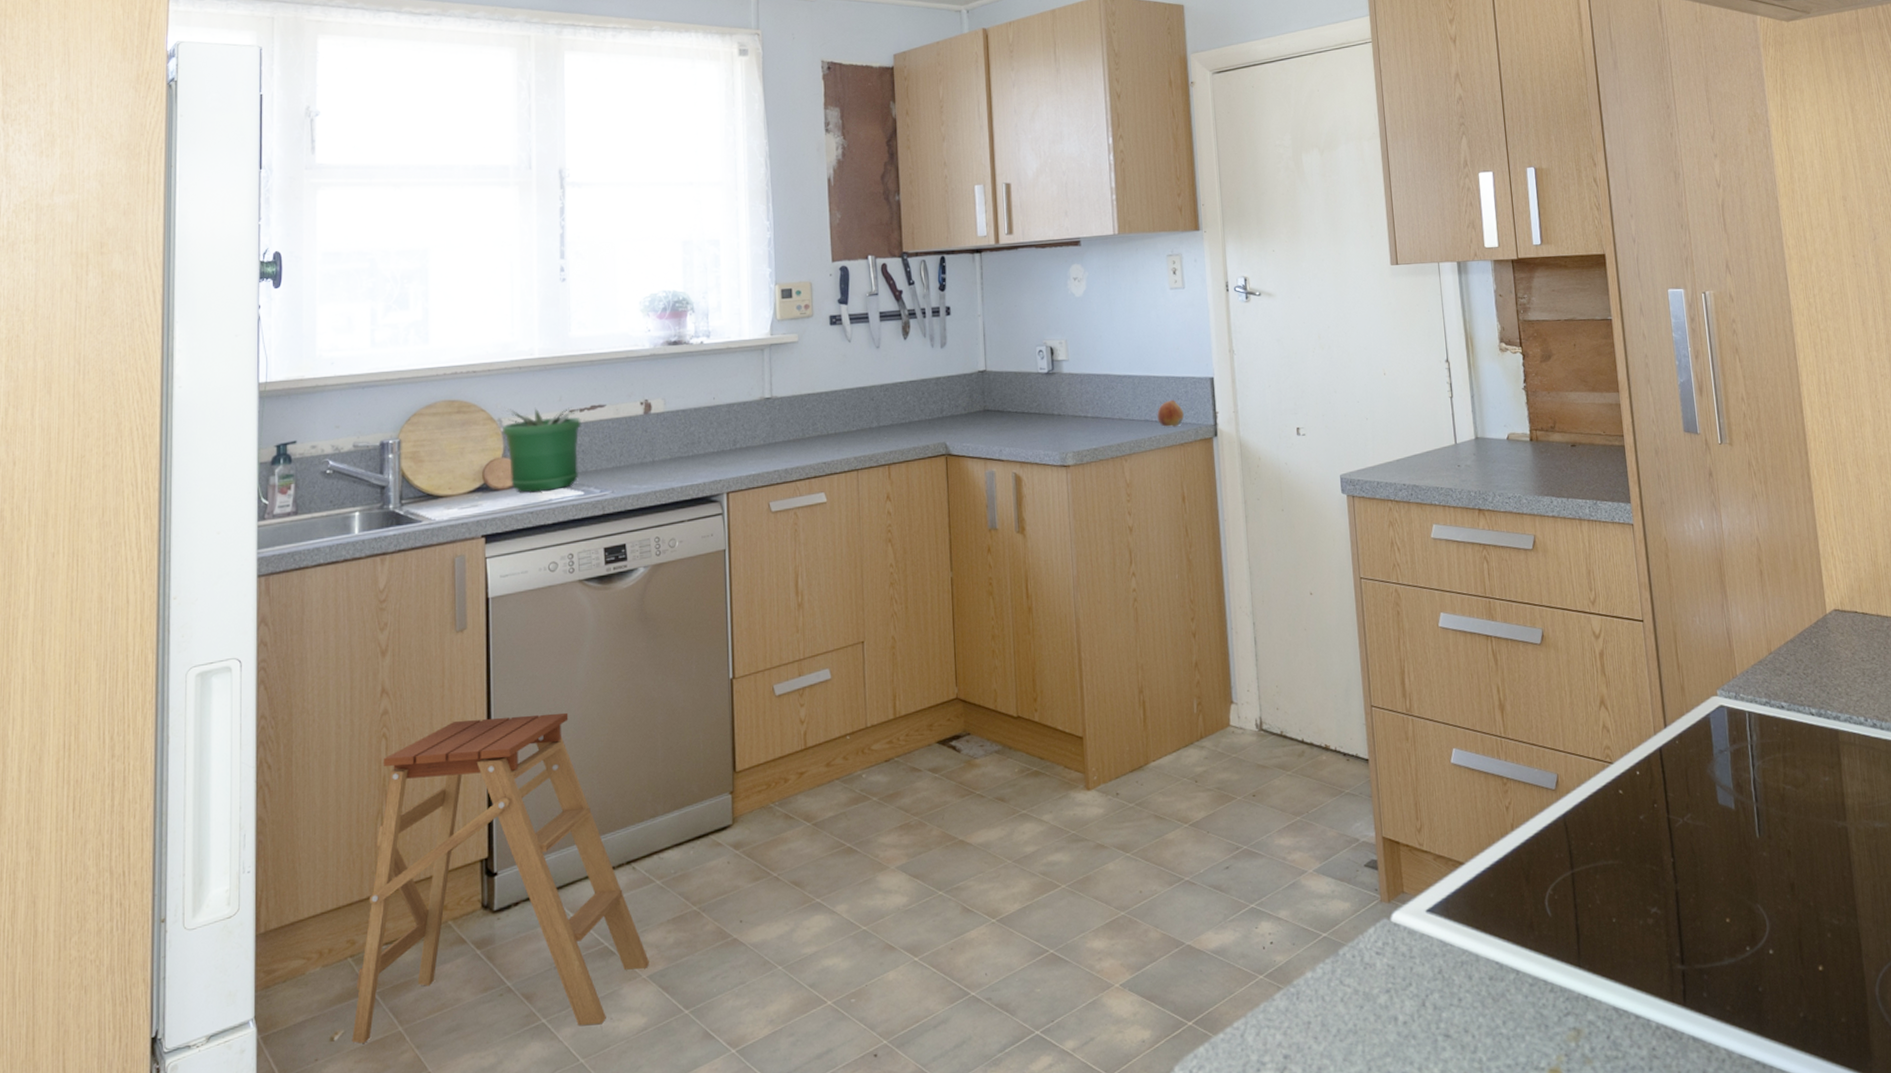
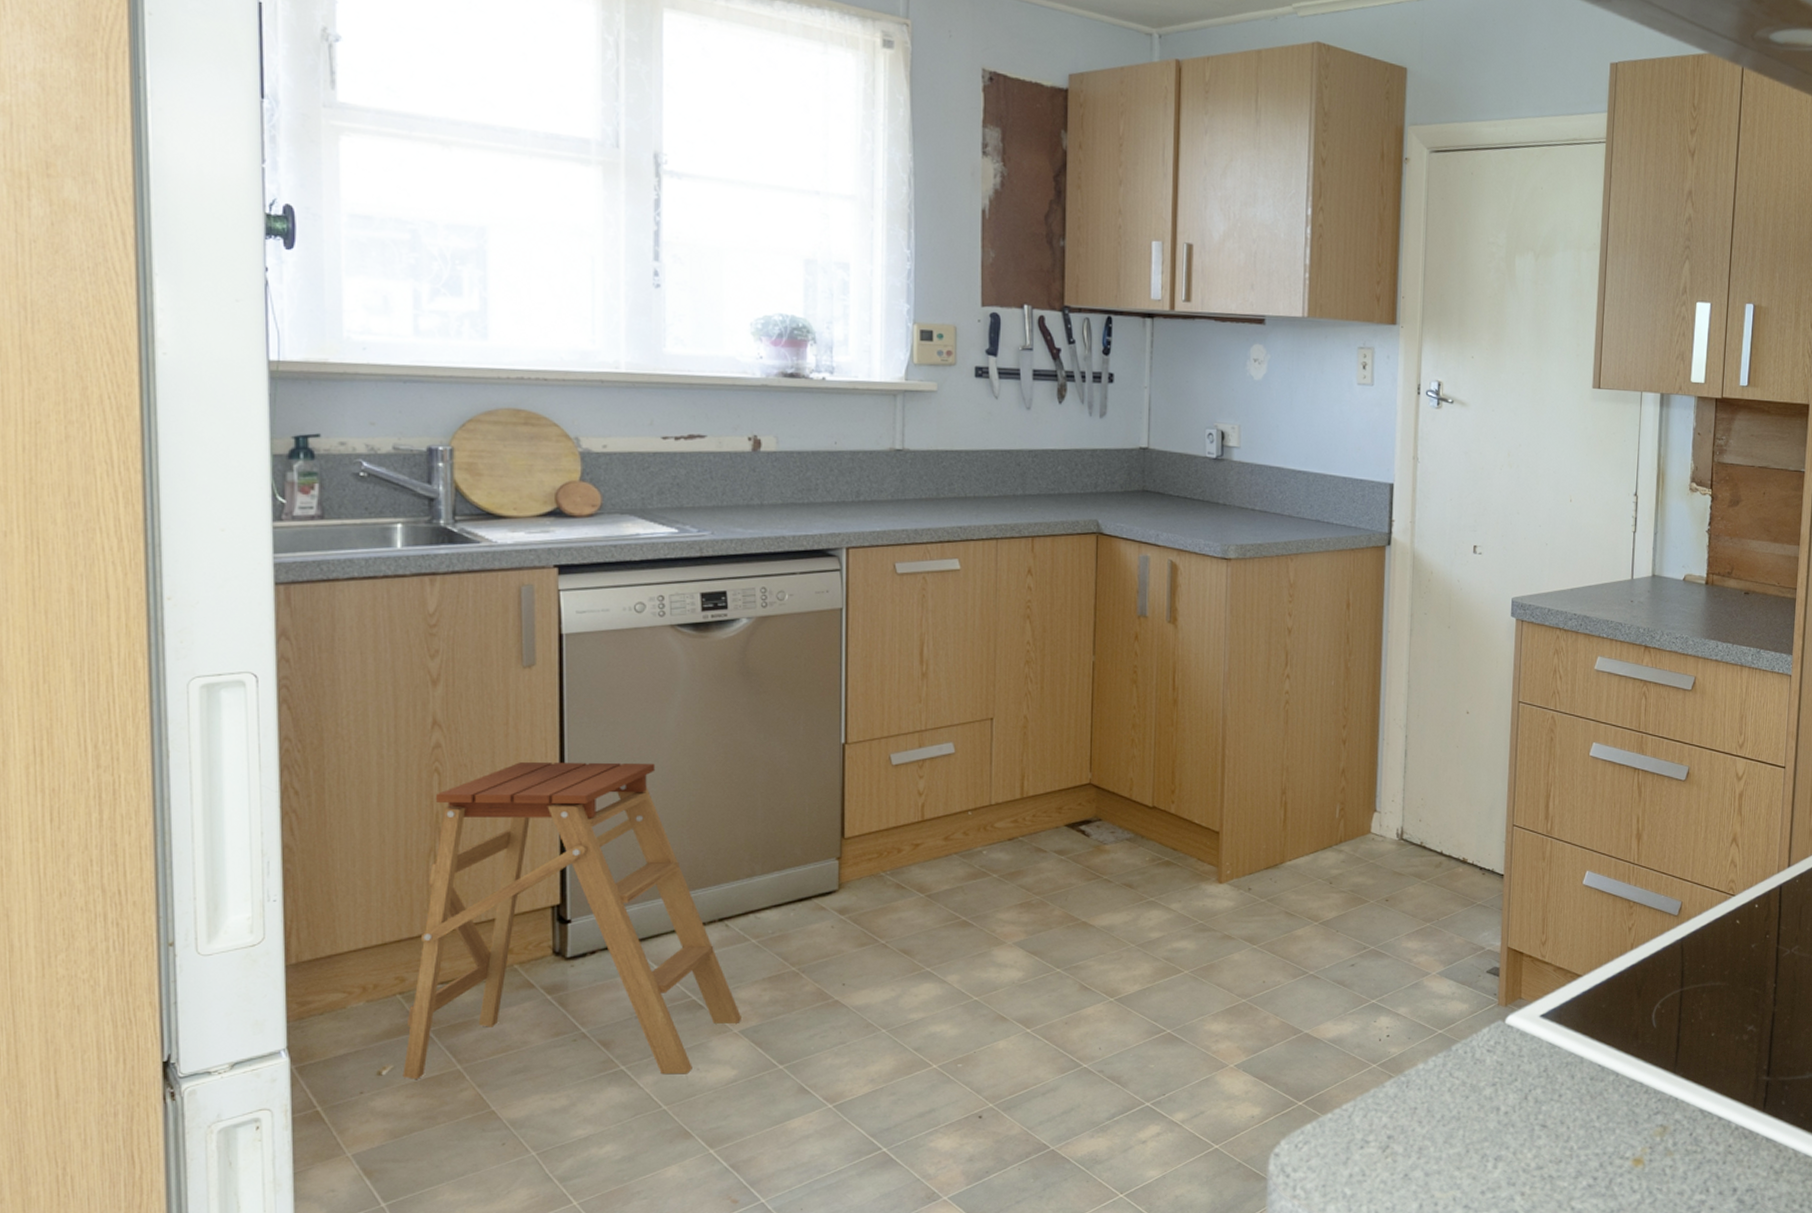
planter: present [499,407,586,493] -> none [576,424,682,524]
fruit: present [1157,400,1184,428] -> none [1329,502,1358,531]

